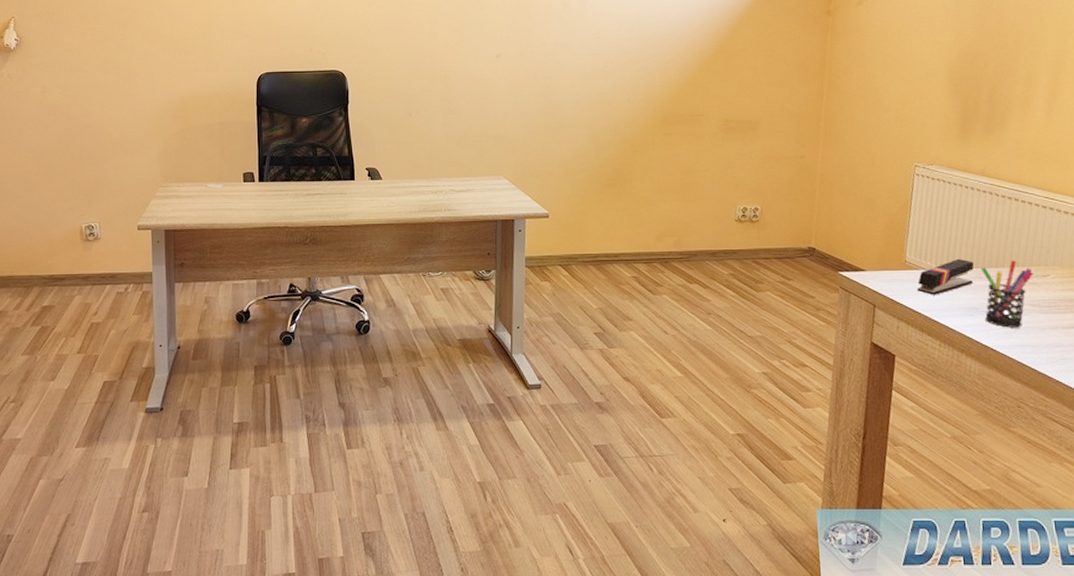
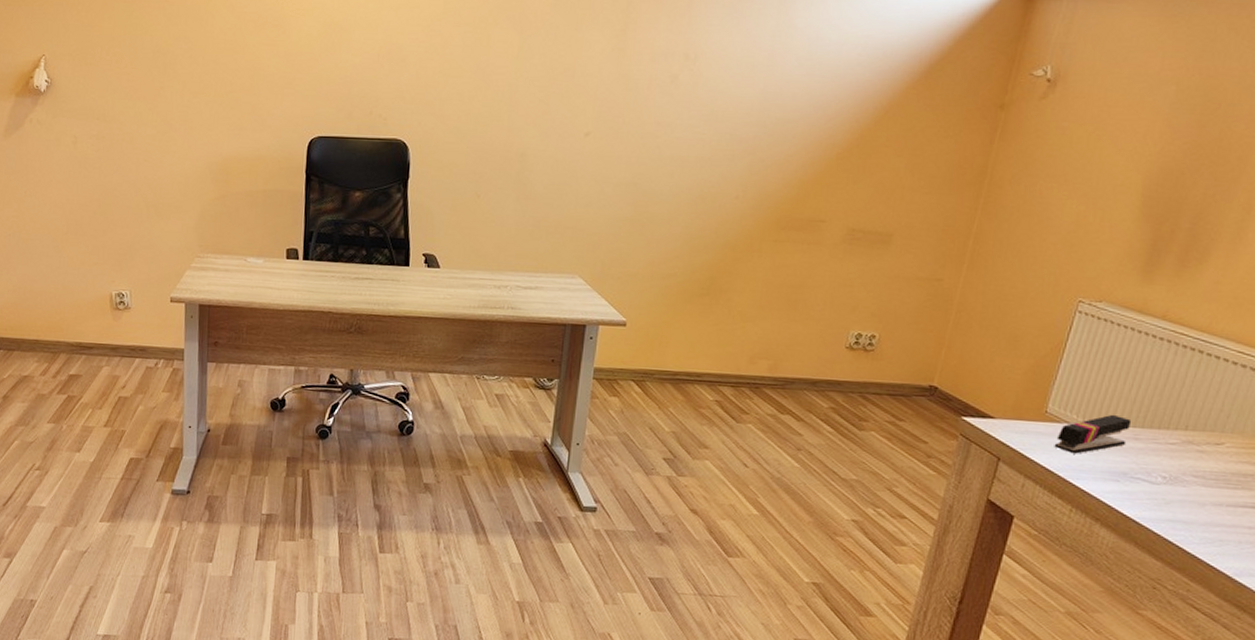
pen holder: present [980,260,1033,328] -> none [1132,422,1204,501]

